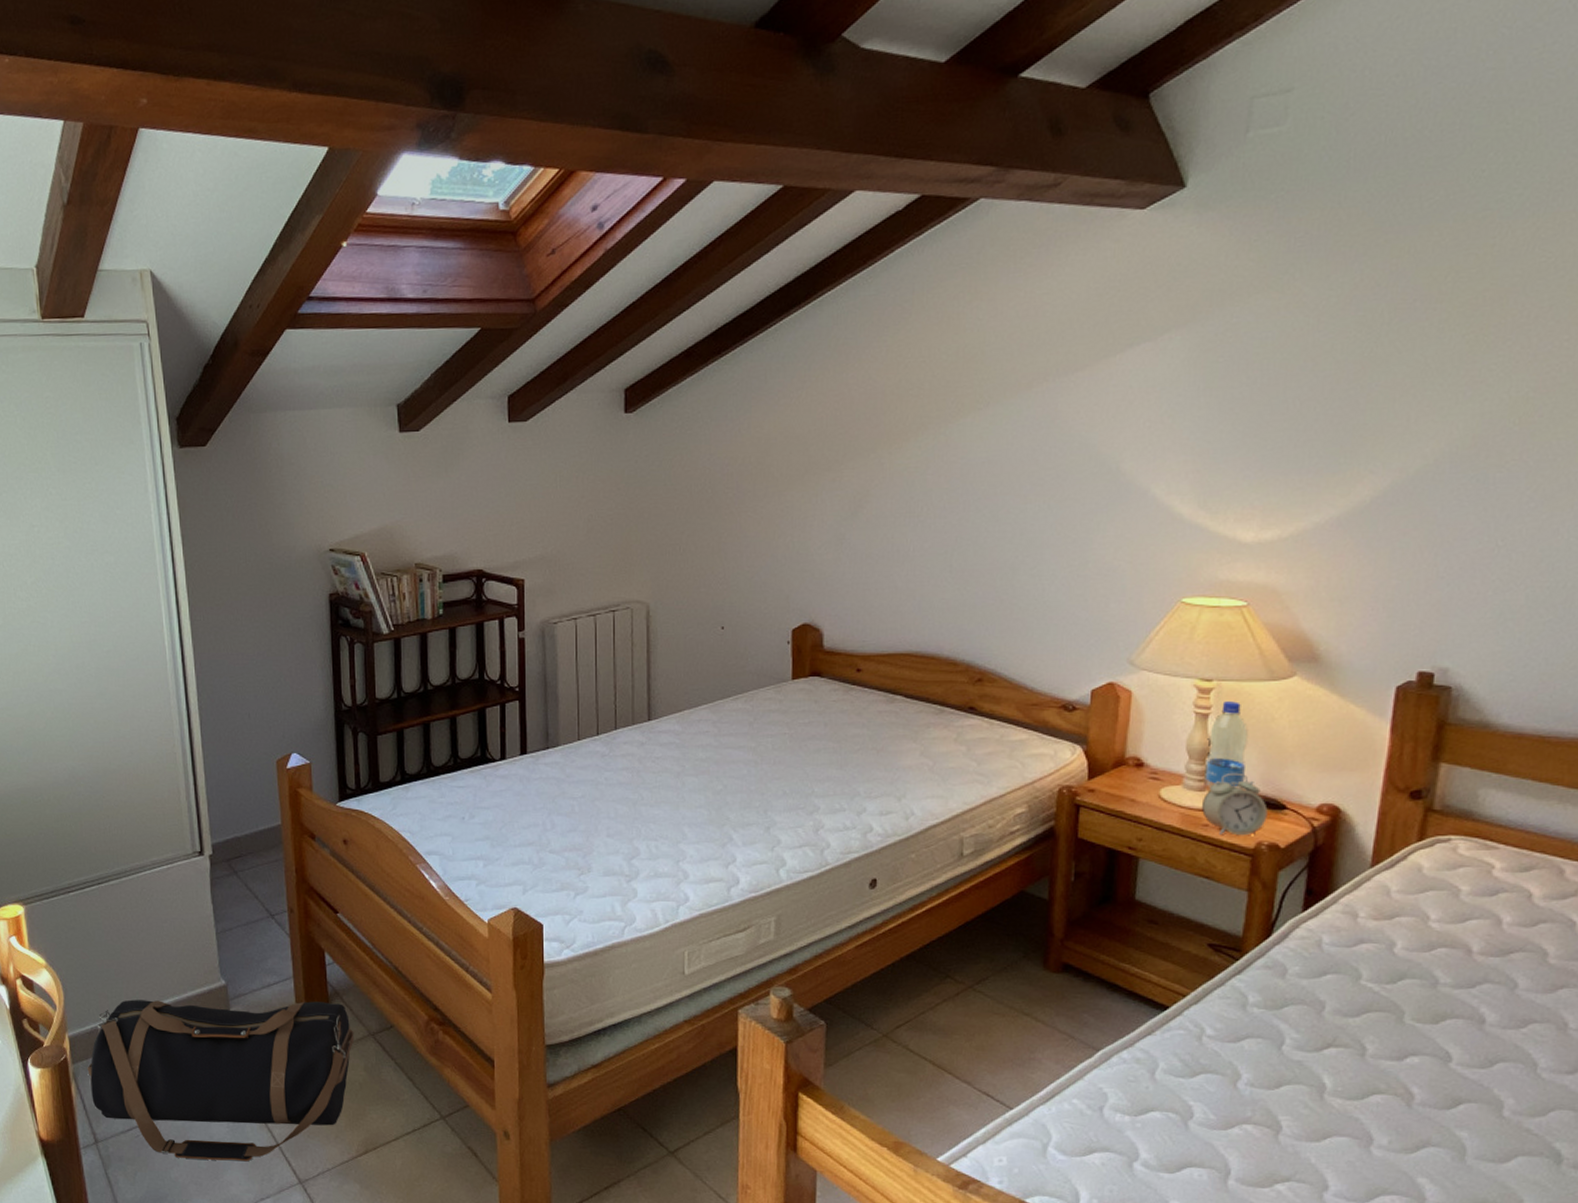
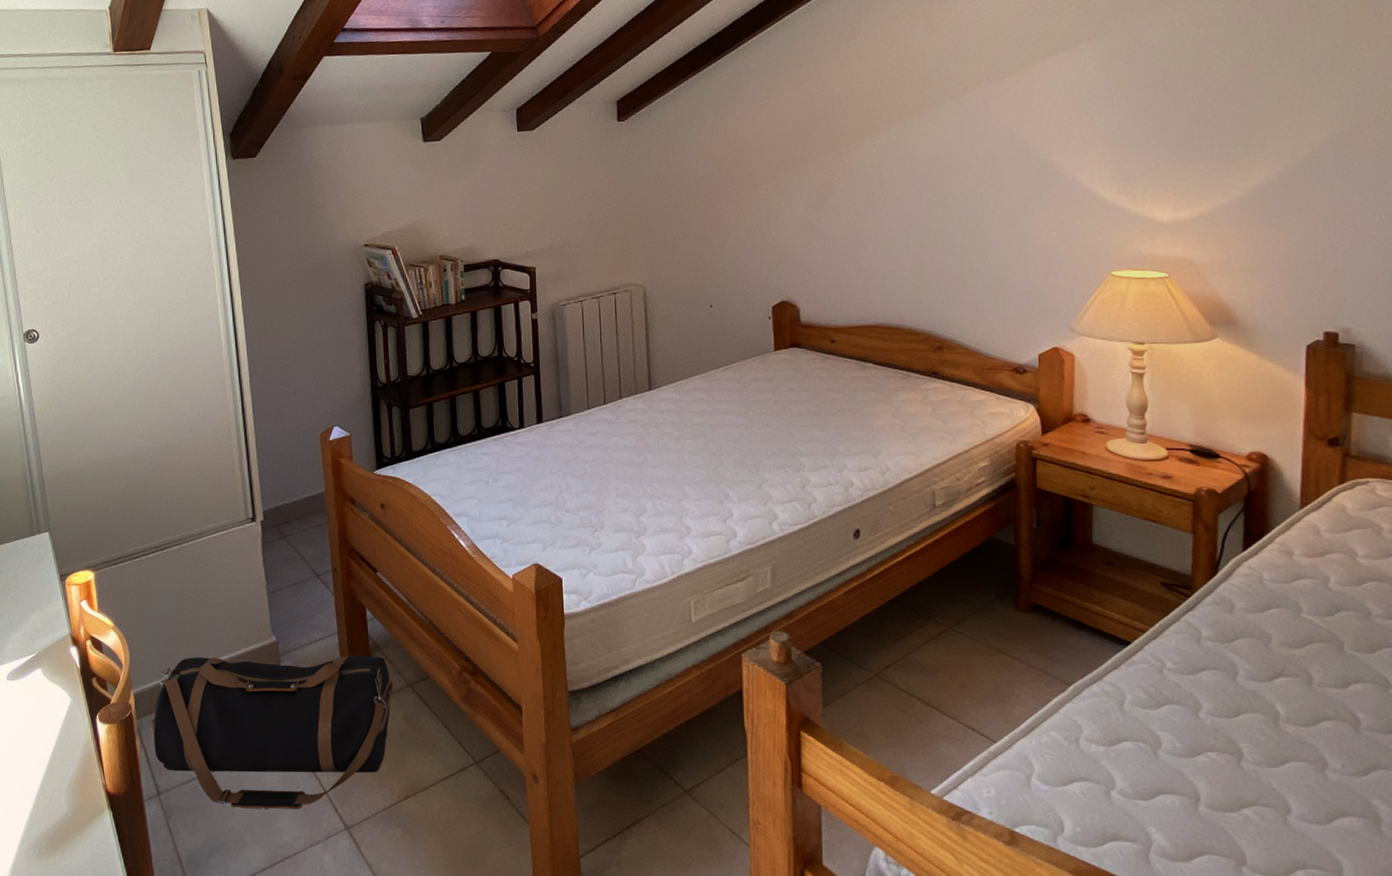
alarm clock: present [1202,772,1268,836] -> none [1145,425,1204,483]
bottle: present [1205,701,1249,792] -> none [1146,362,1181,444]

